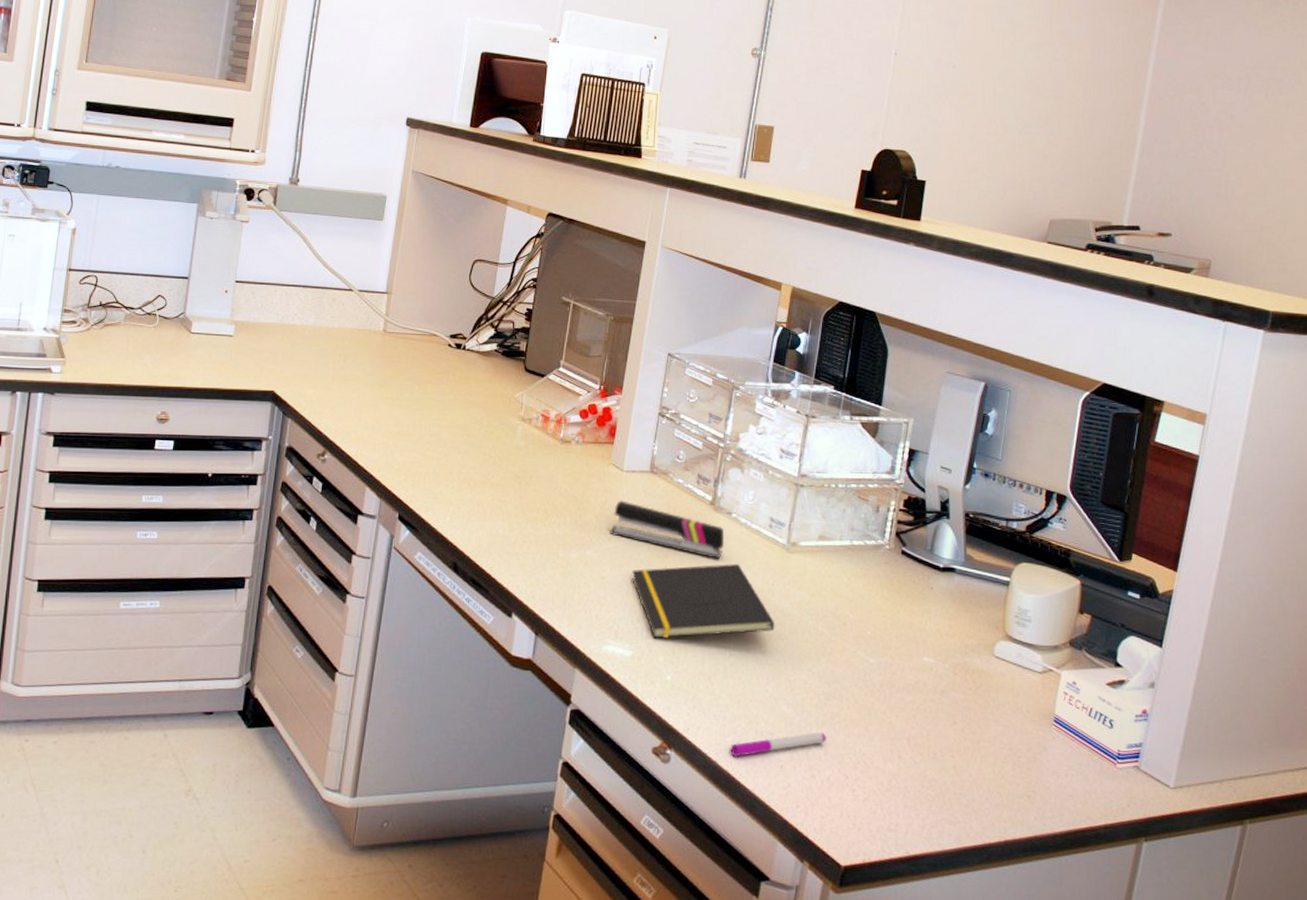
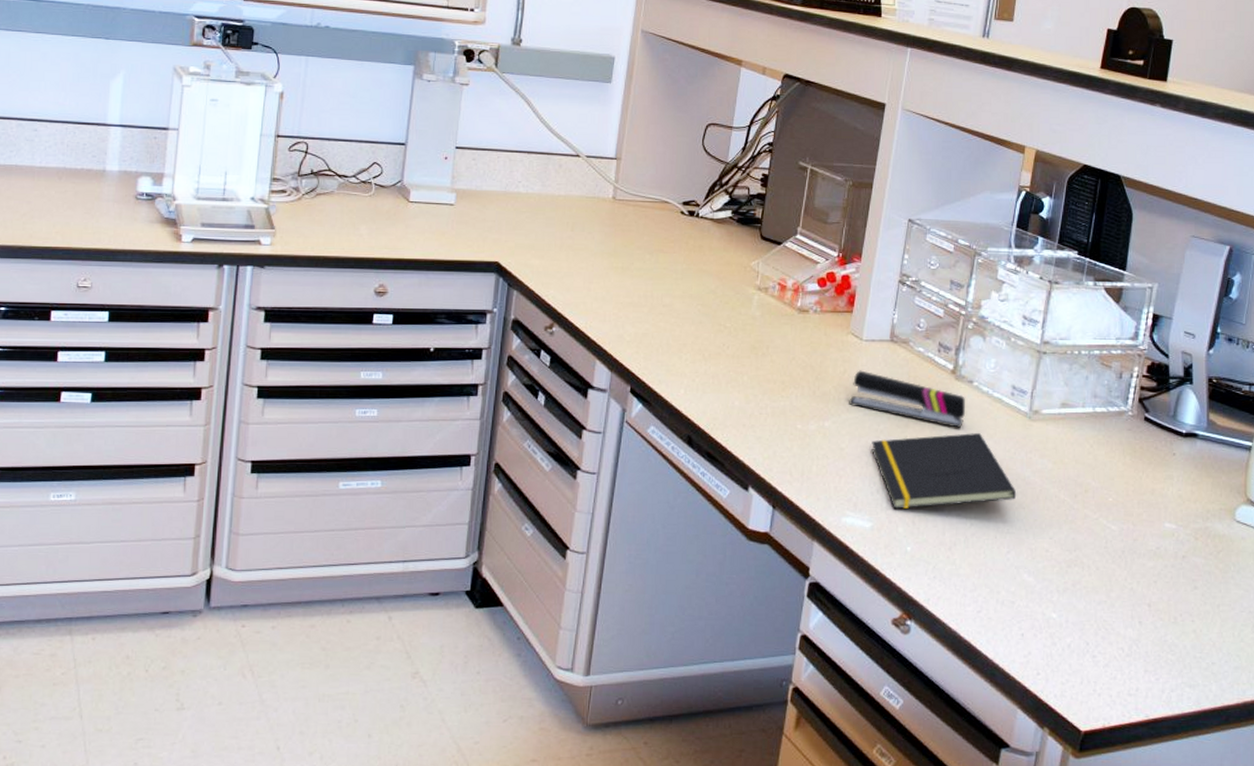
pen: present [730,732,828,757] -> none [970,600,1069,627]

